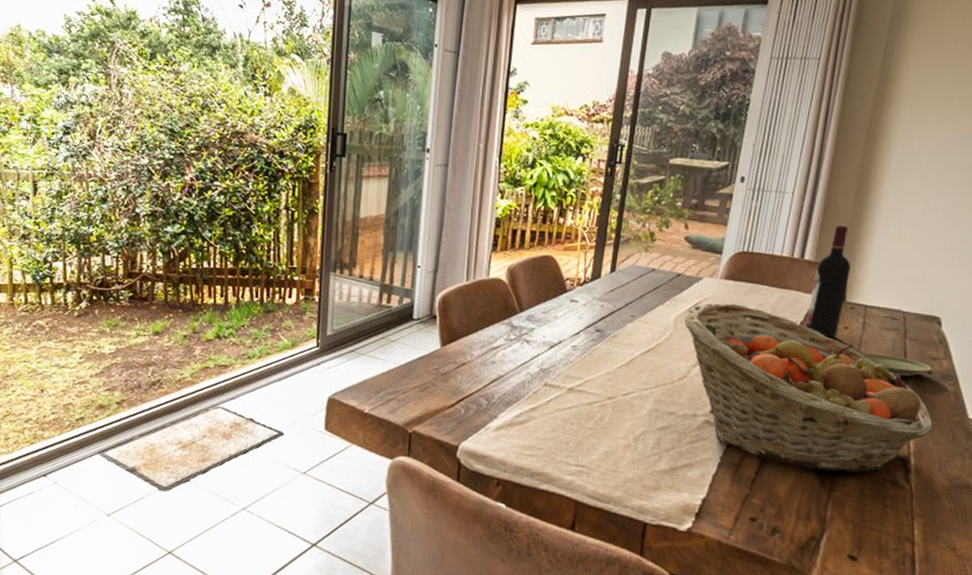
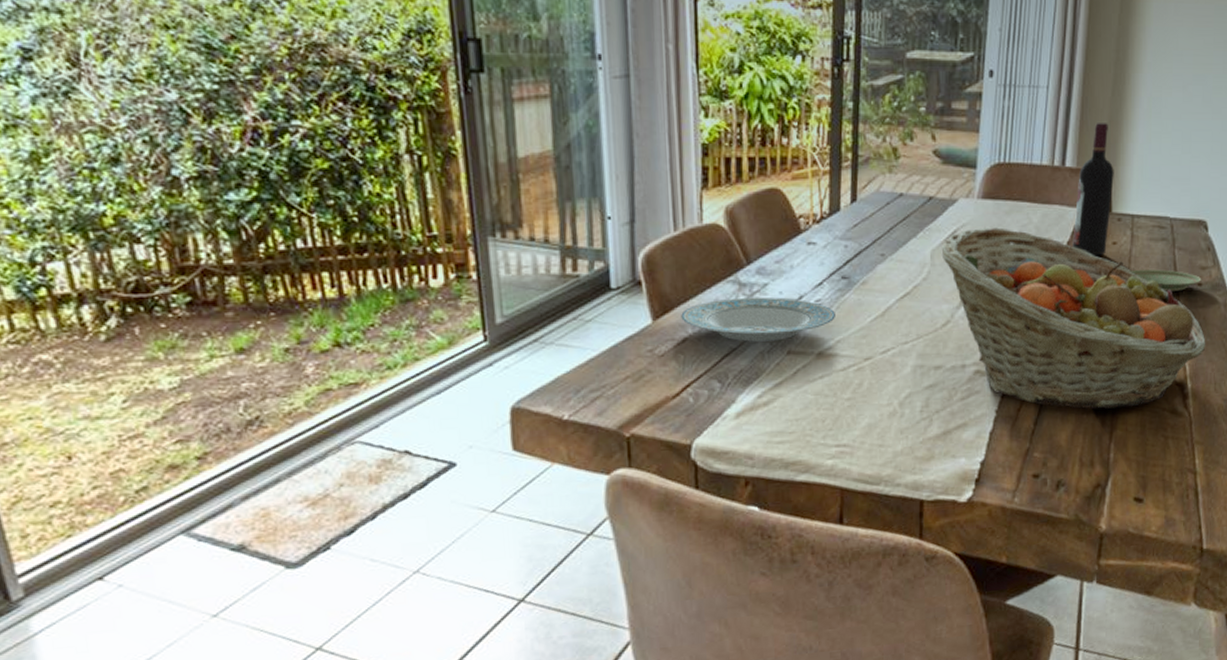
plate: none [463,336,588,374] -> present [681,297,837,342]

